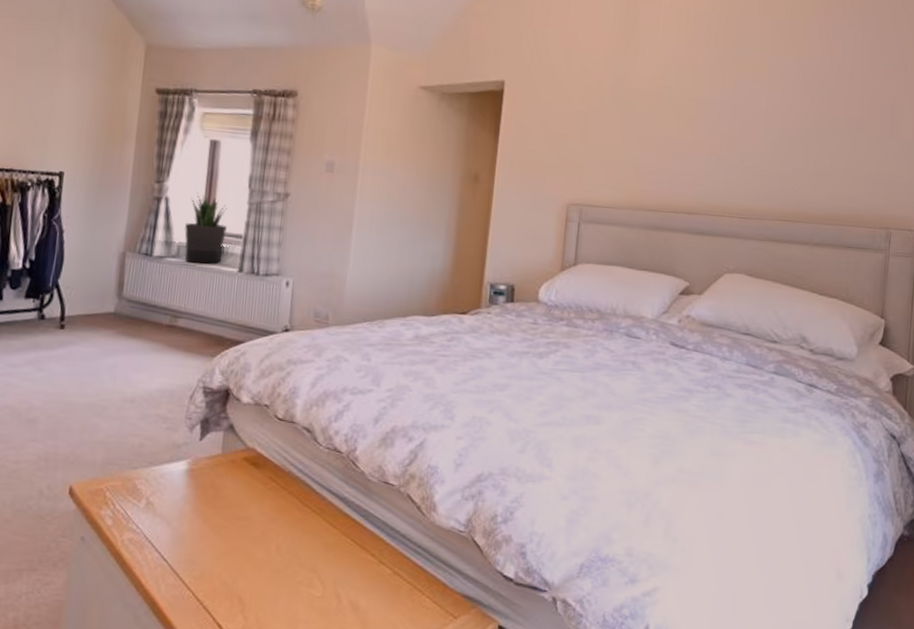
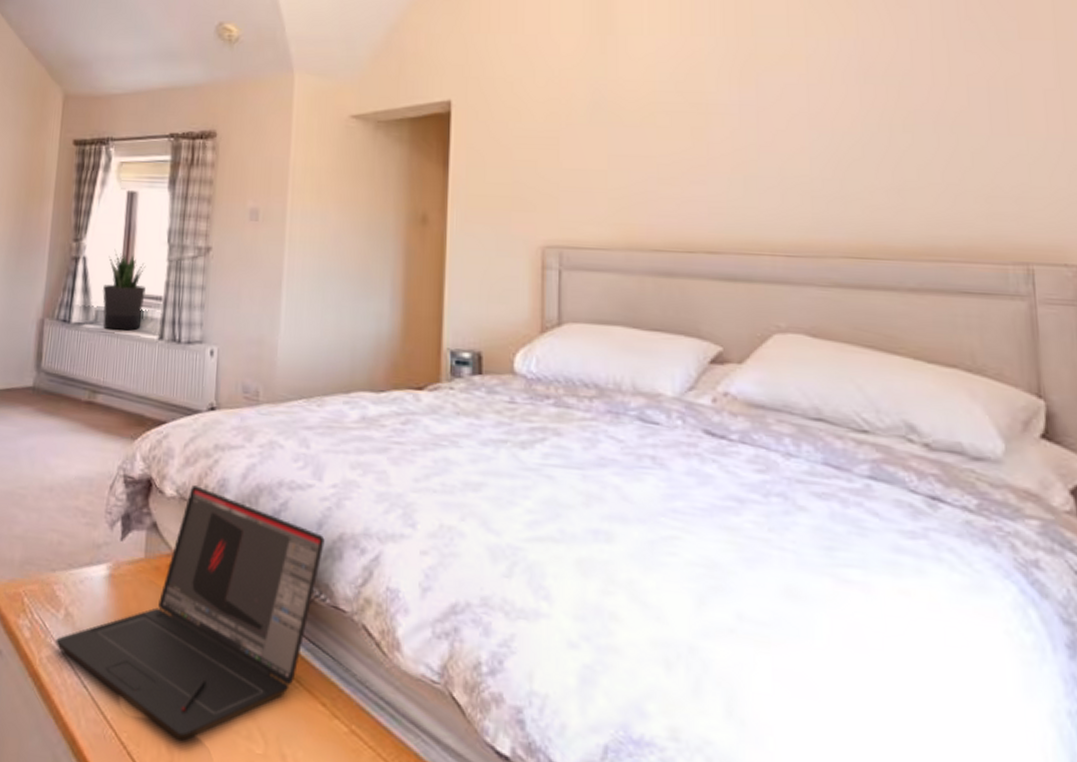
laptop: none [137,393,380,593] -> present [56,485,325,741]

